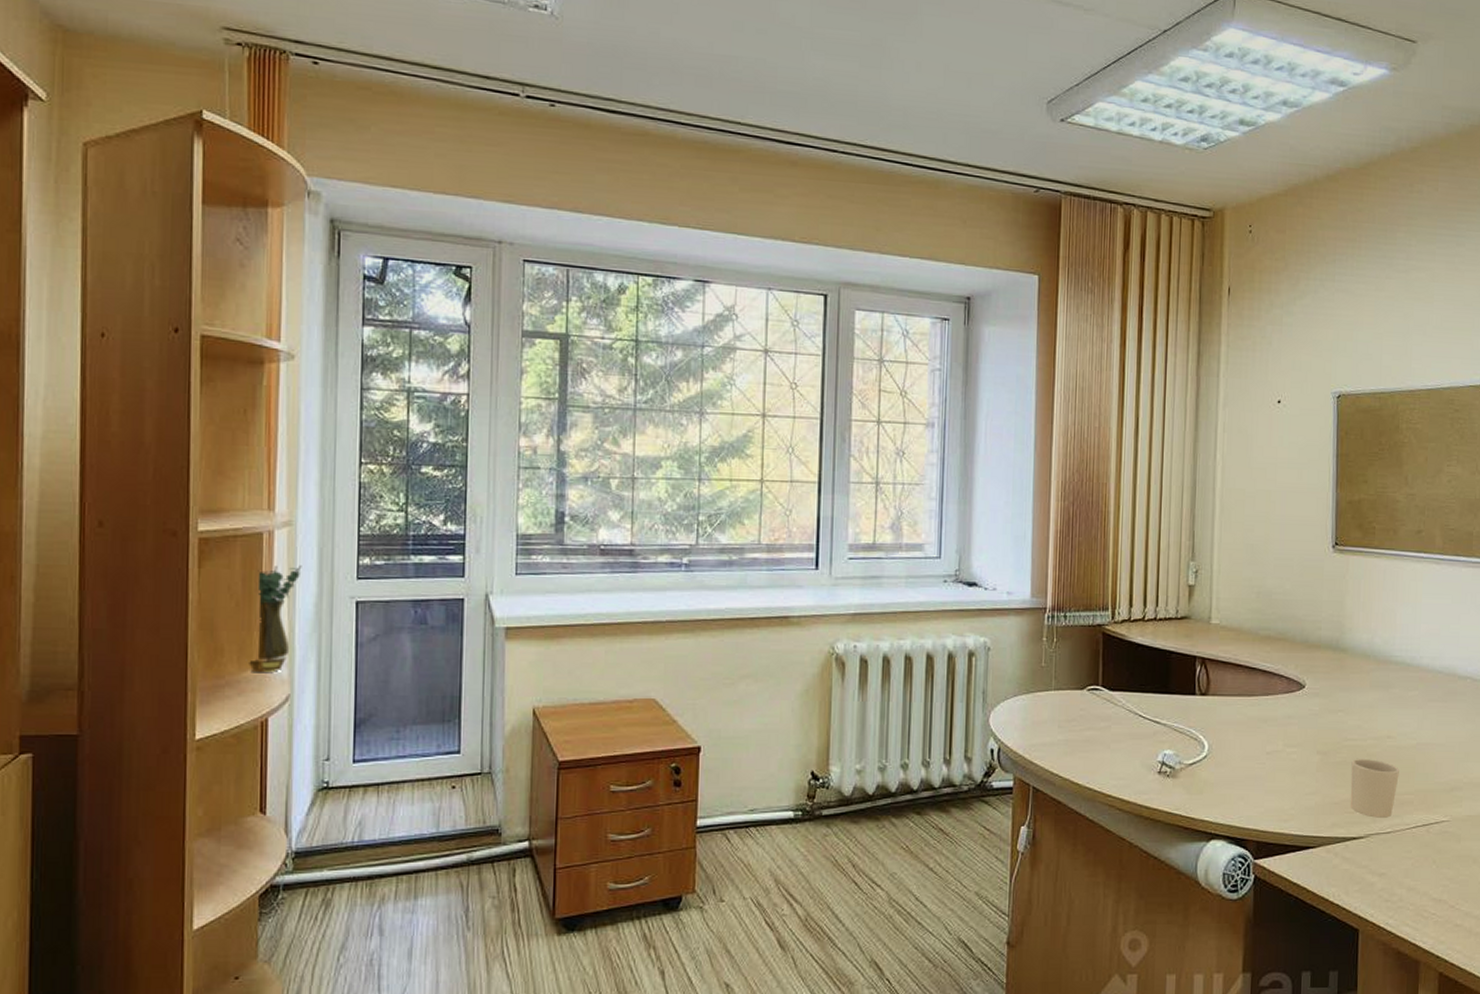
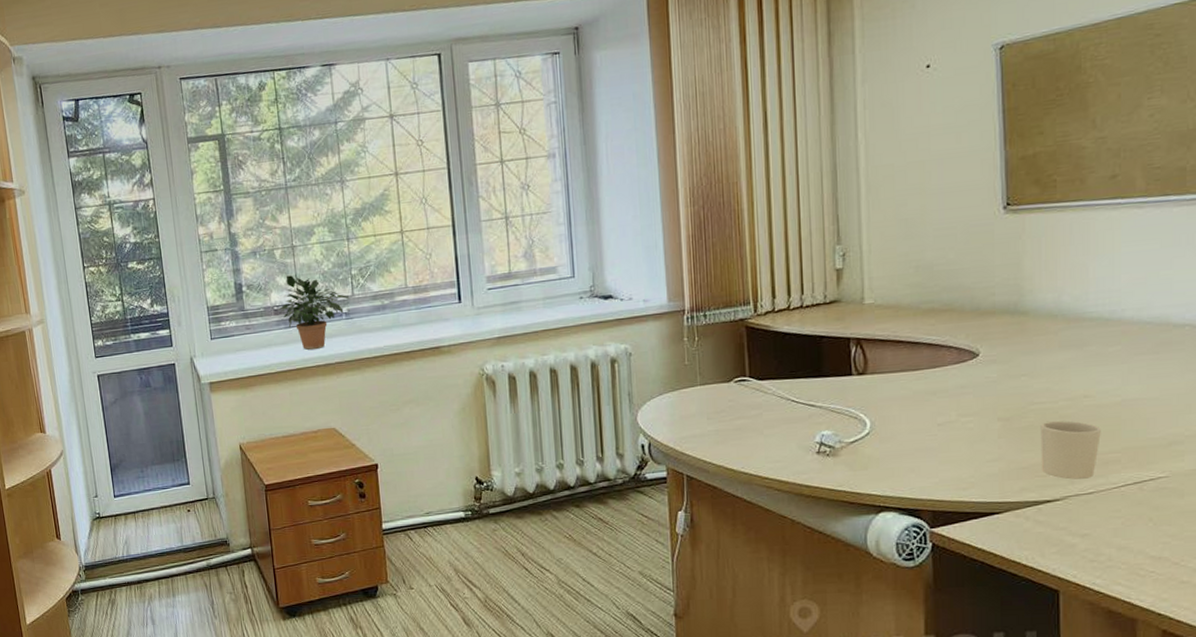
vase: present [246,565,302,673] -> none [26,352,58,437]
potted plant: none [605,511,693,602] -> present [278,275,350,350]

